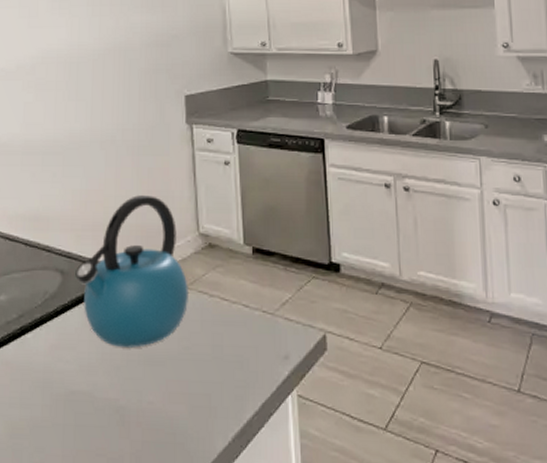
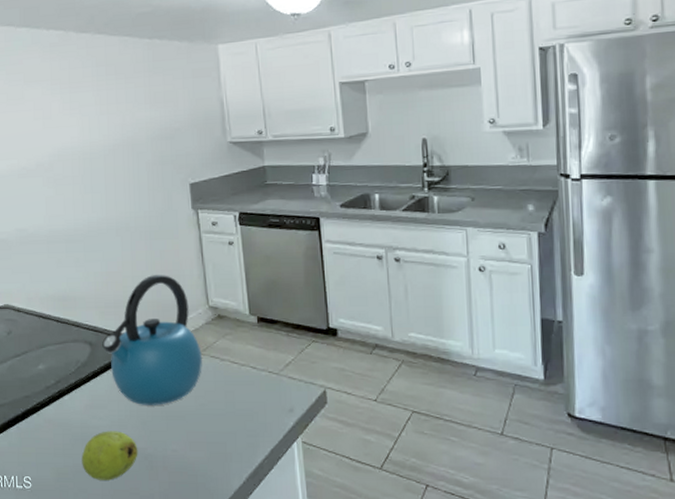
fruit: none [41,377,108,438] -> present [81,431,138,480]

